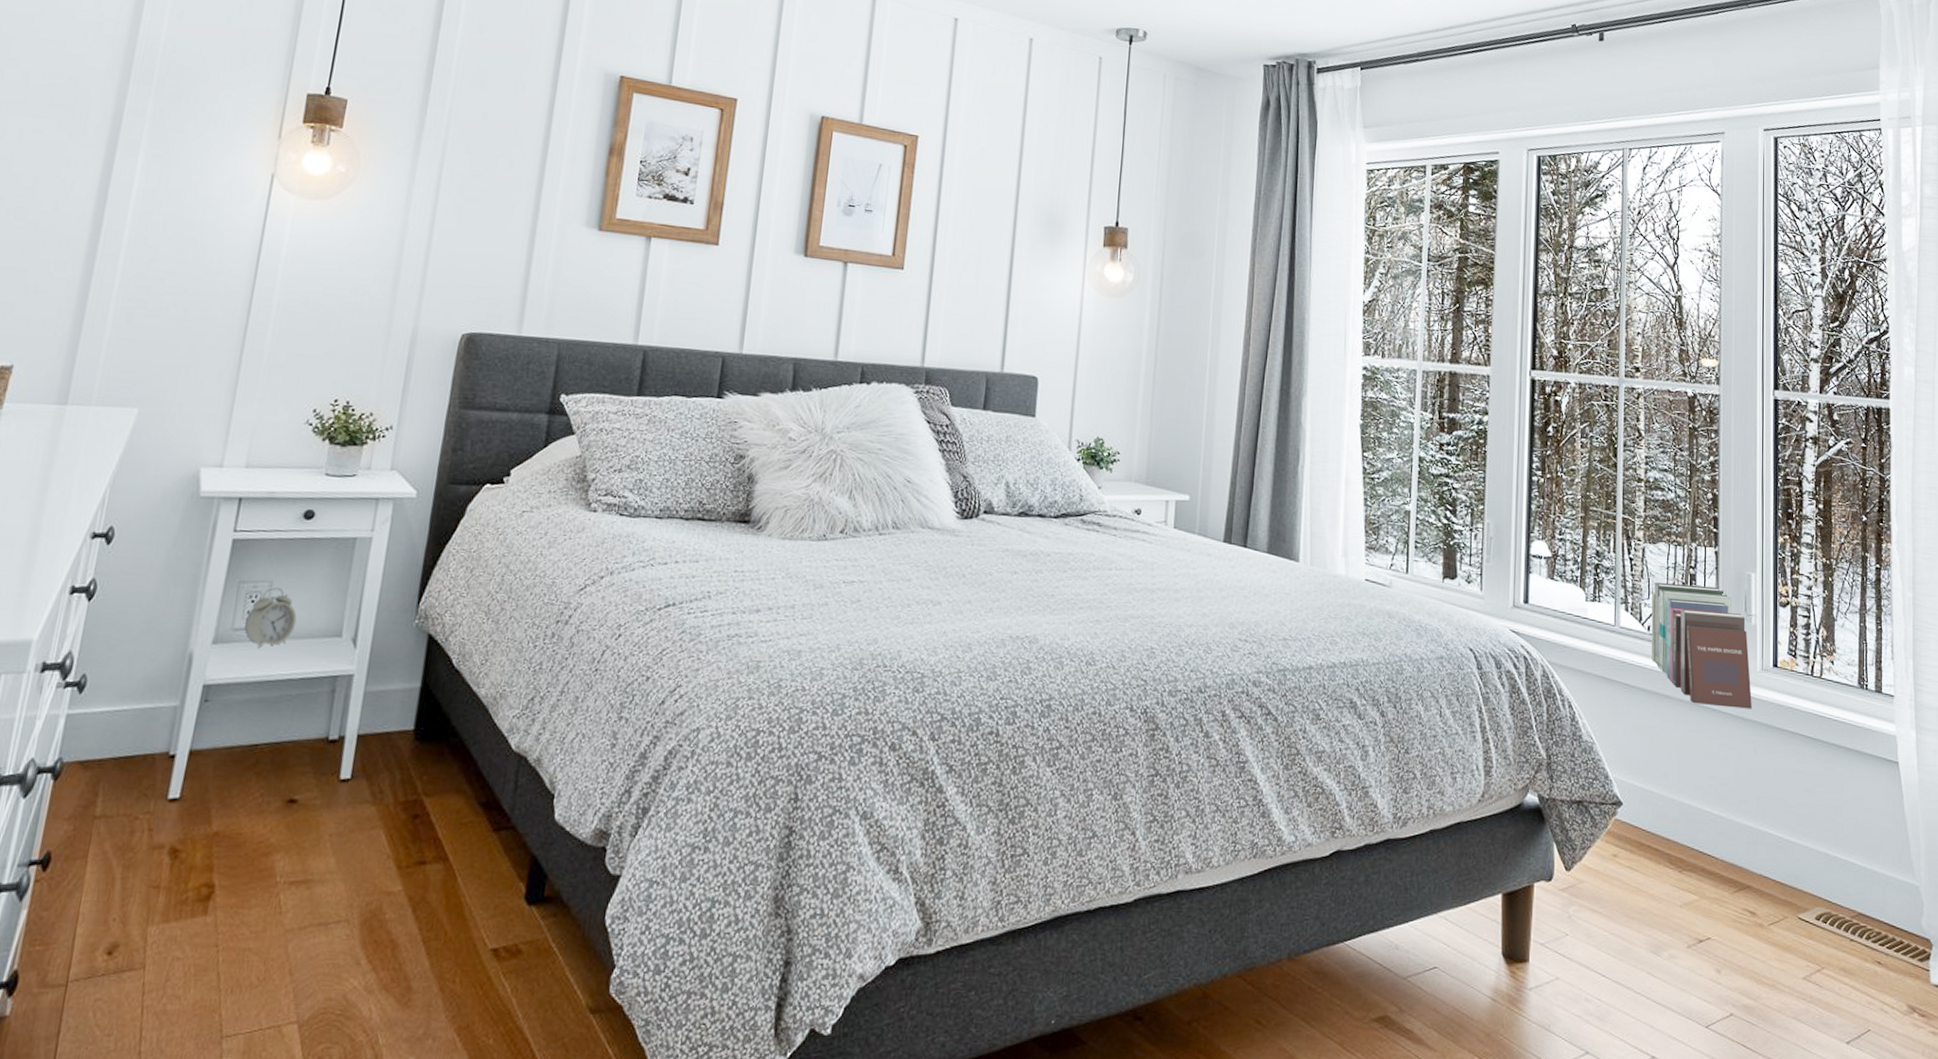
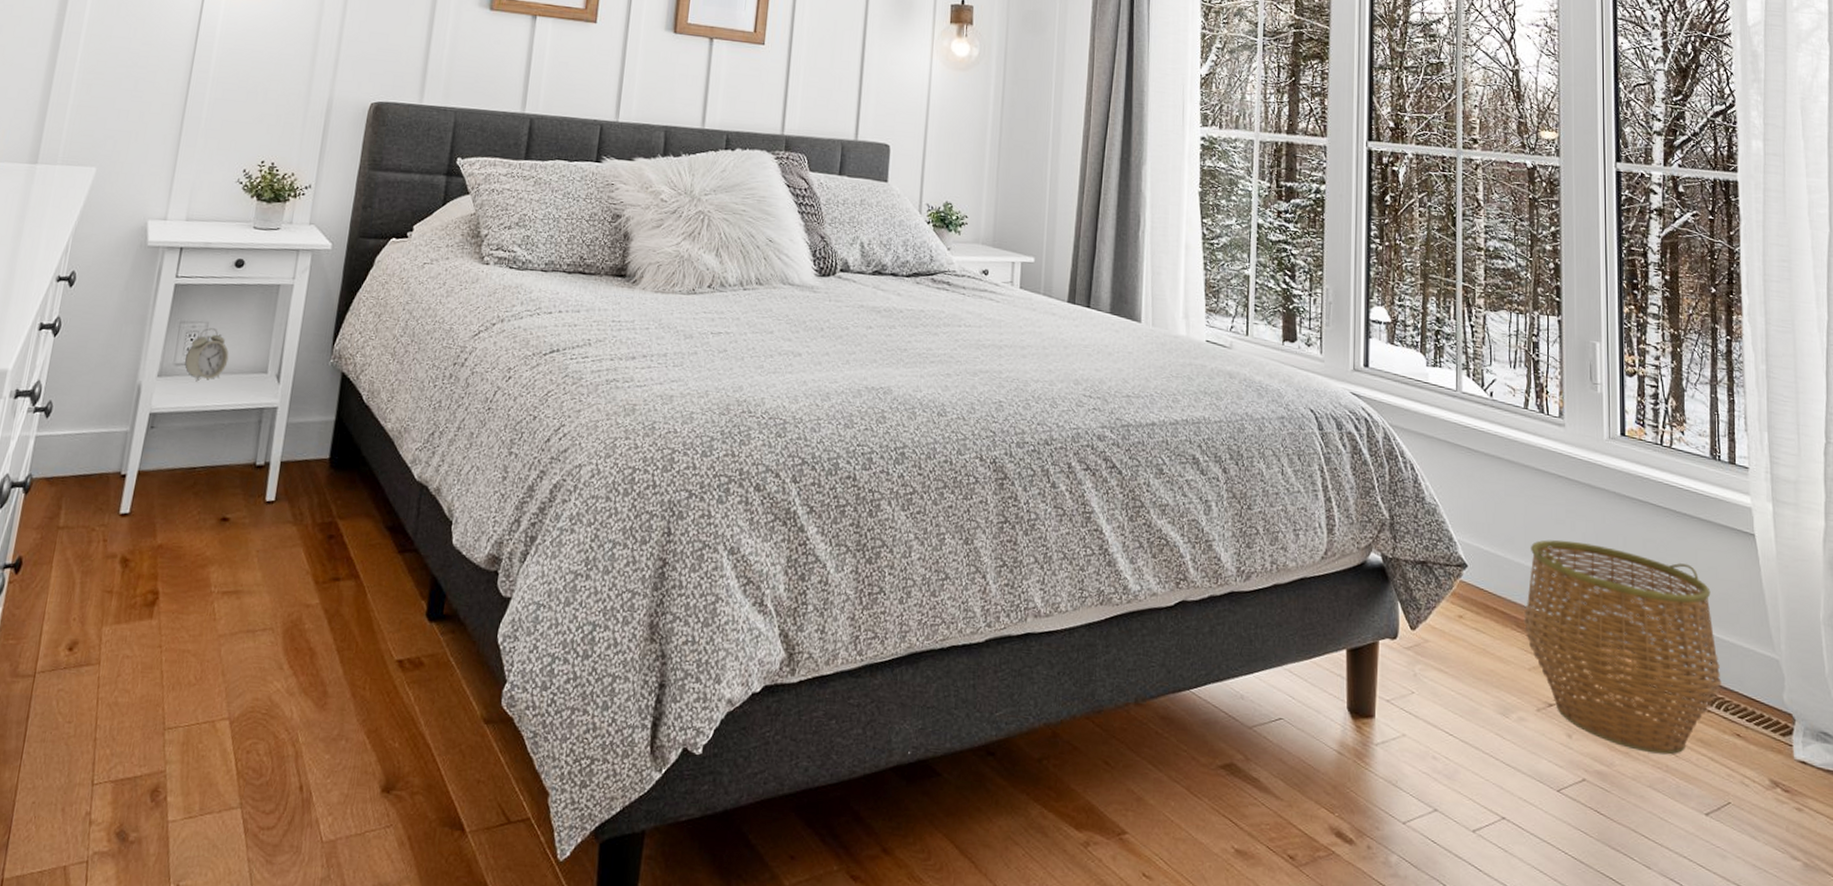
books: present [1651,581,1752,709] -> none [1494,348,1599,477]
basket: none [1676,774,1864,985] -> present [1523,540,1721,754]

